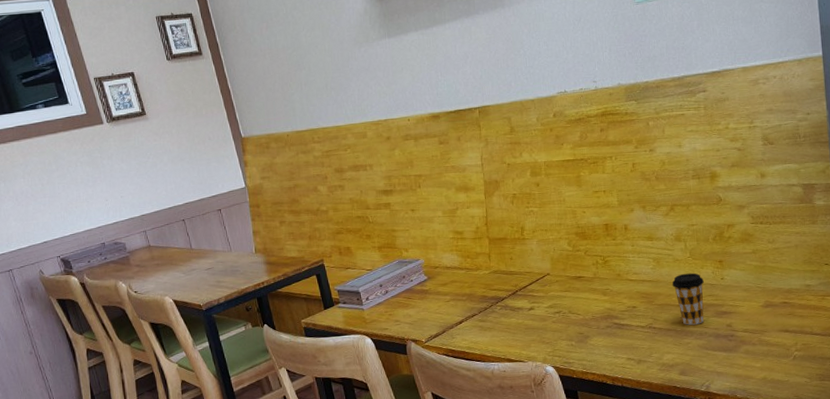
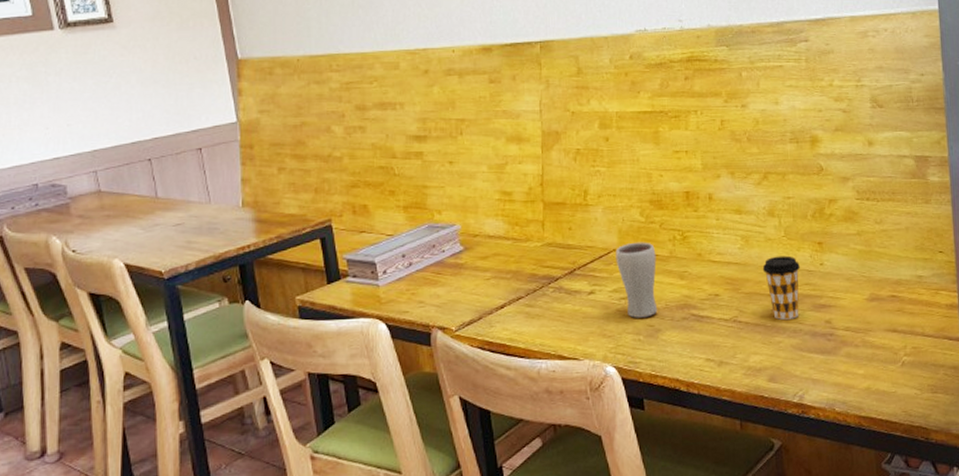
drinking glass: none [549,266,586,328] -> present [615,242,658,318]

